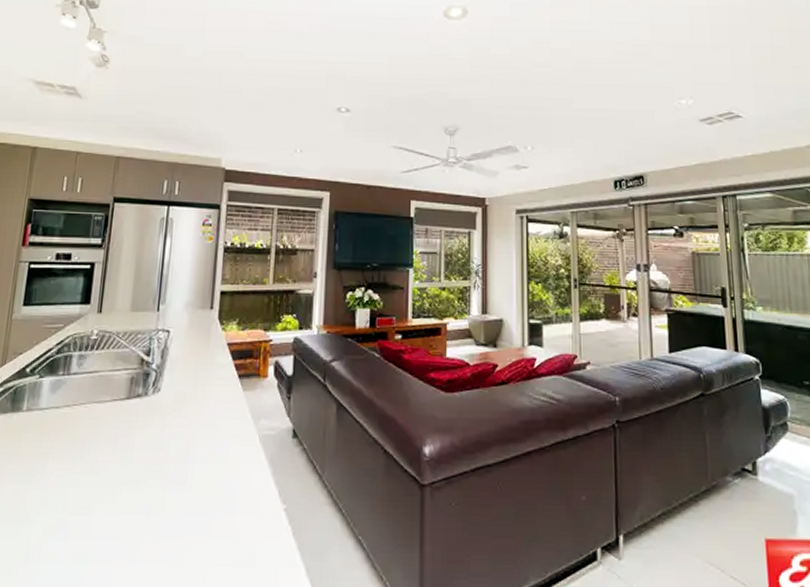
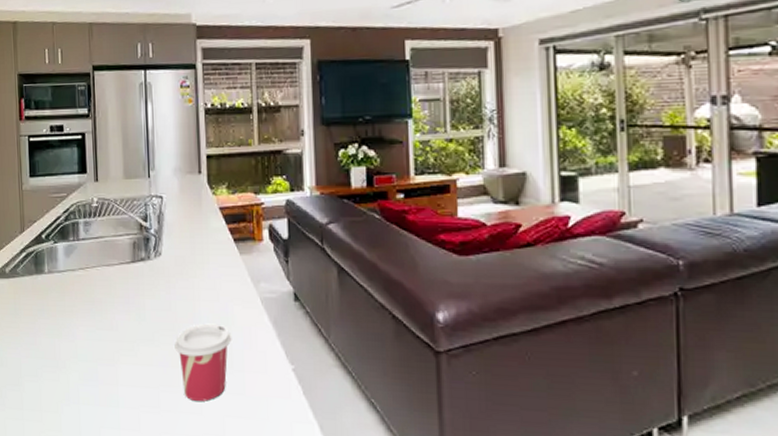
cup: none [161,463,225,550] -> present [174,323,232,401]

